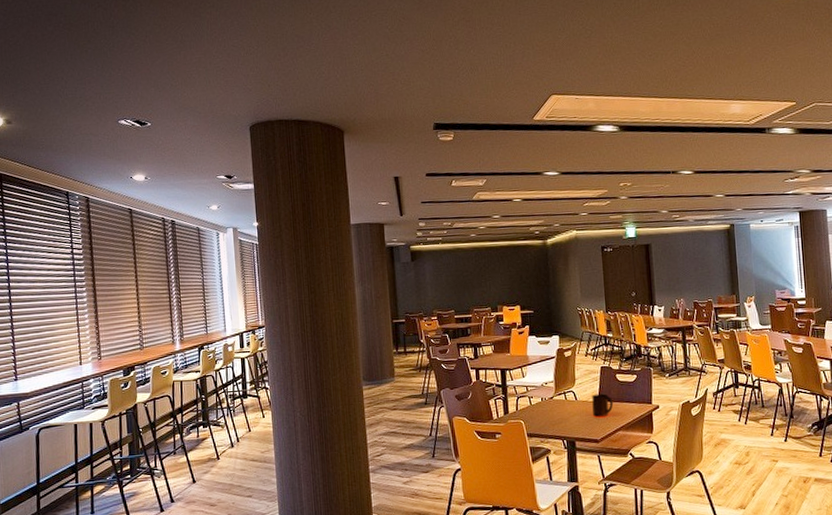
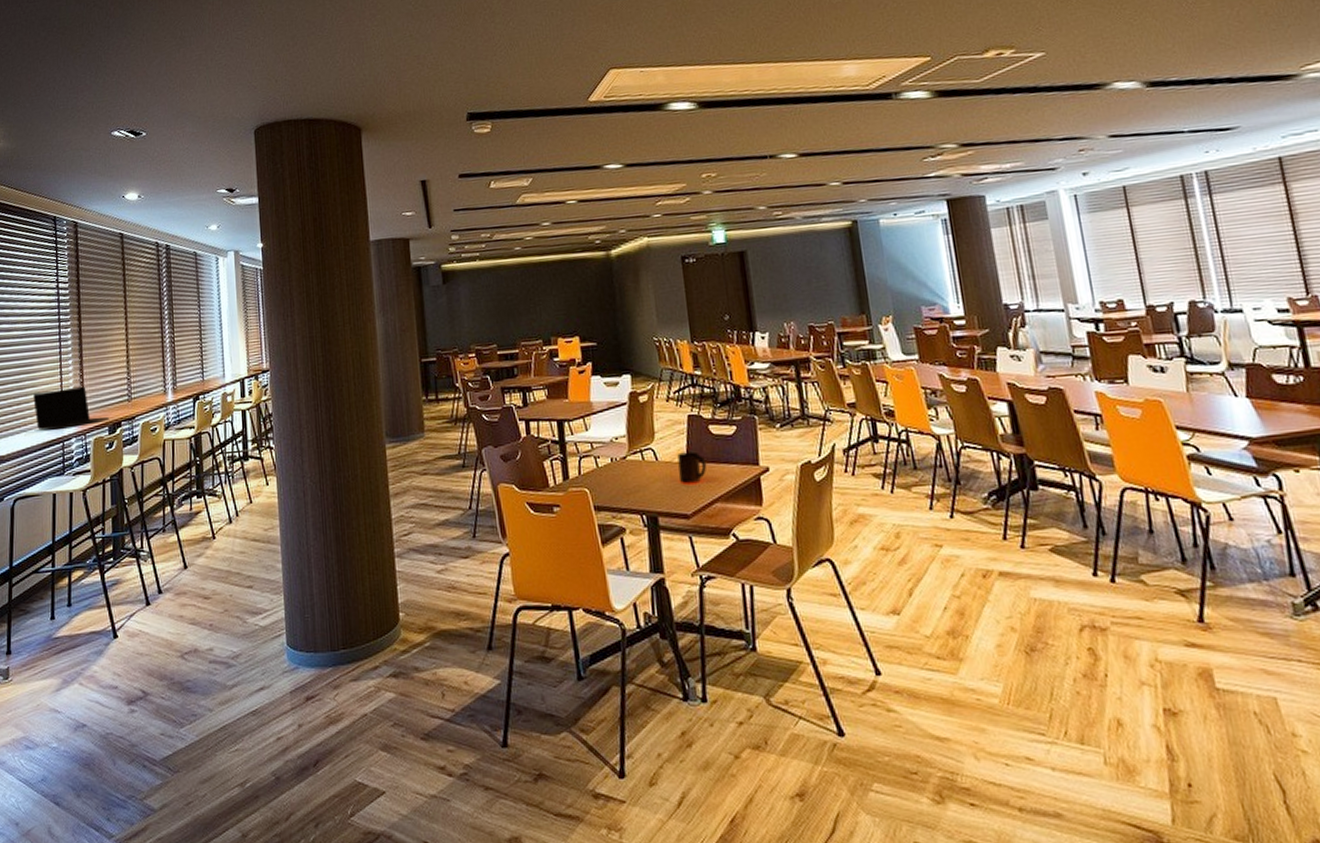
laptop: none [53,336,124,373] -> present [33,386,110,431]

